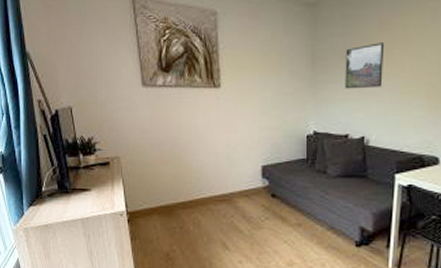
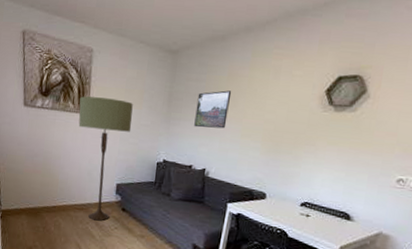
floor lamp: none [208,66,272,212] -> present [78,96,133,221]

